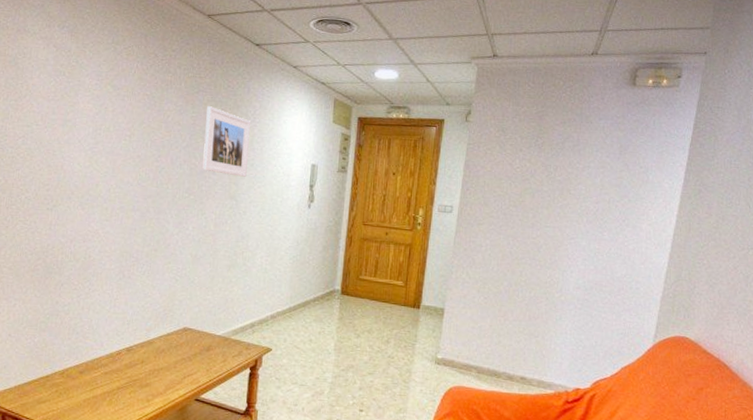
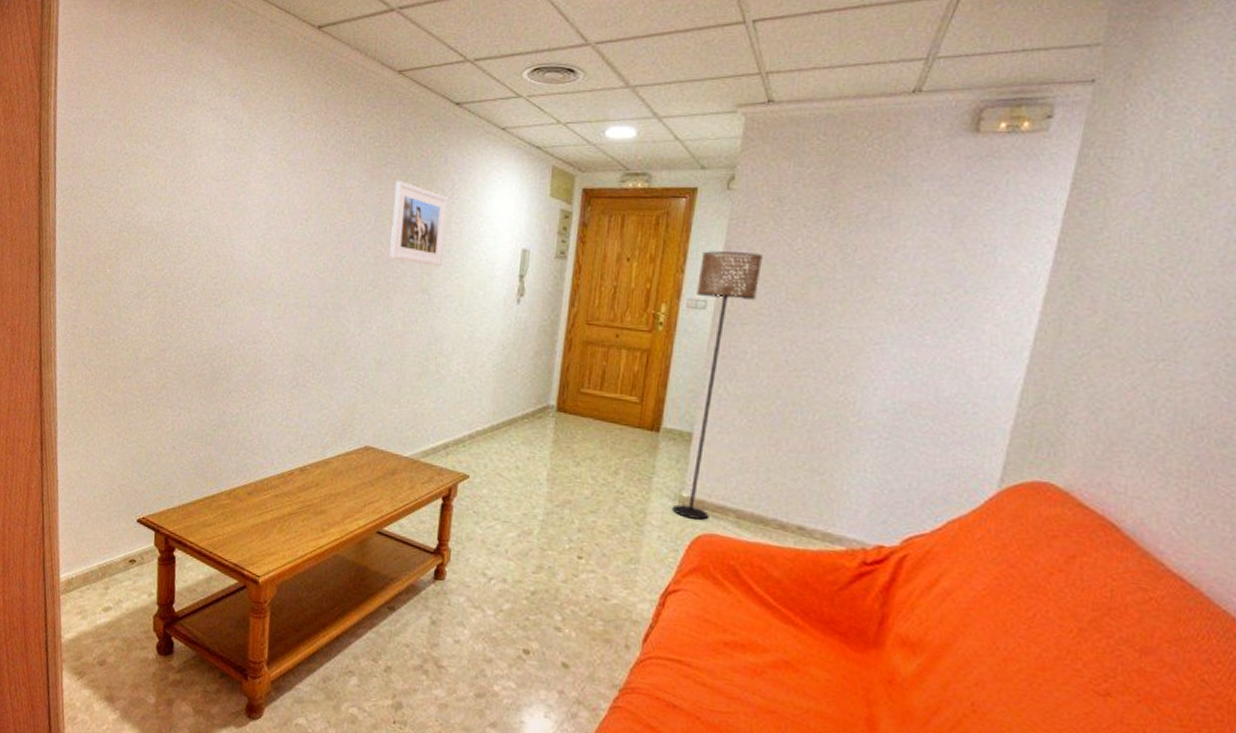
floor lamp: none [430,168,492,376] -> present [671,251,762,520]

